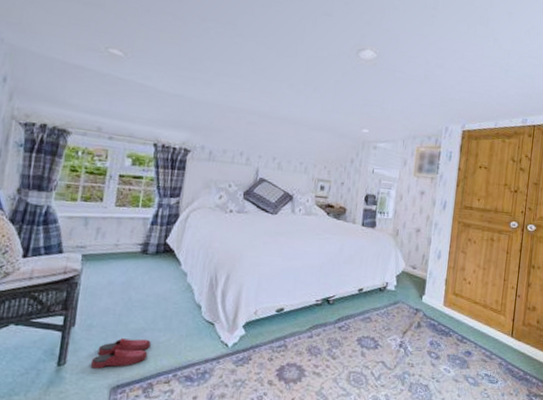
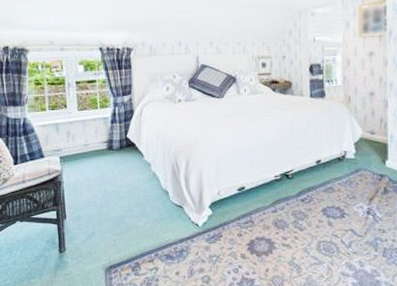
slippers: present [90,338,151,369] -> none [85,225,131,253]

